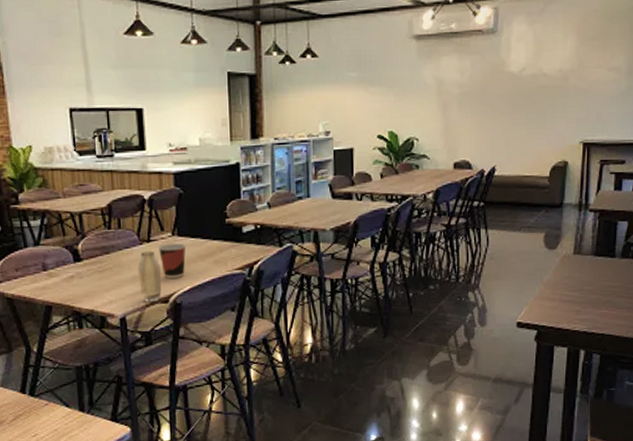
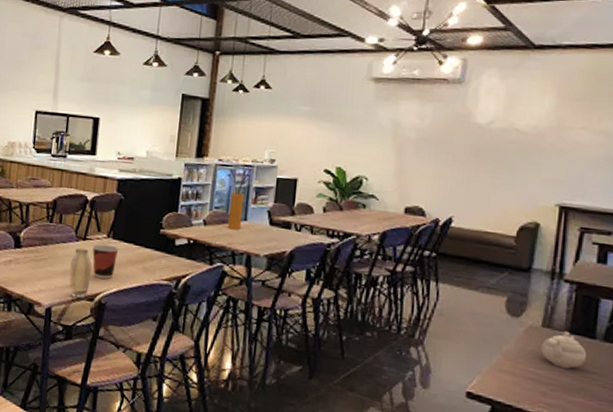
vase: none [288,139,313,209] -> present [227,162,257,230]
teapot: none [574,254,609,287] -> present [541,330,587,369]

